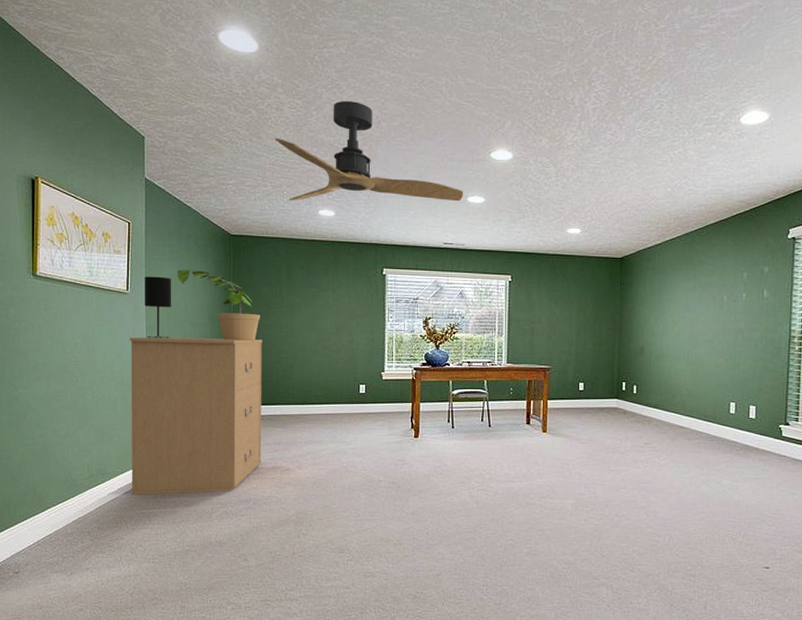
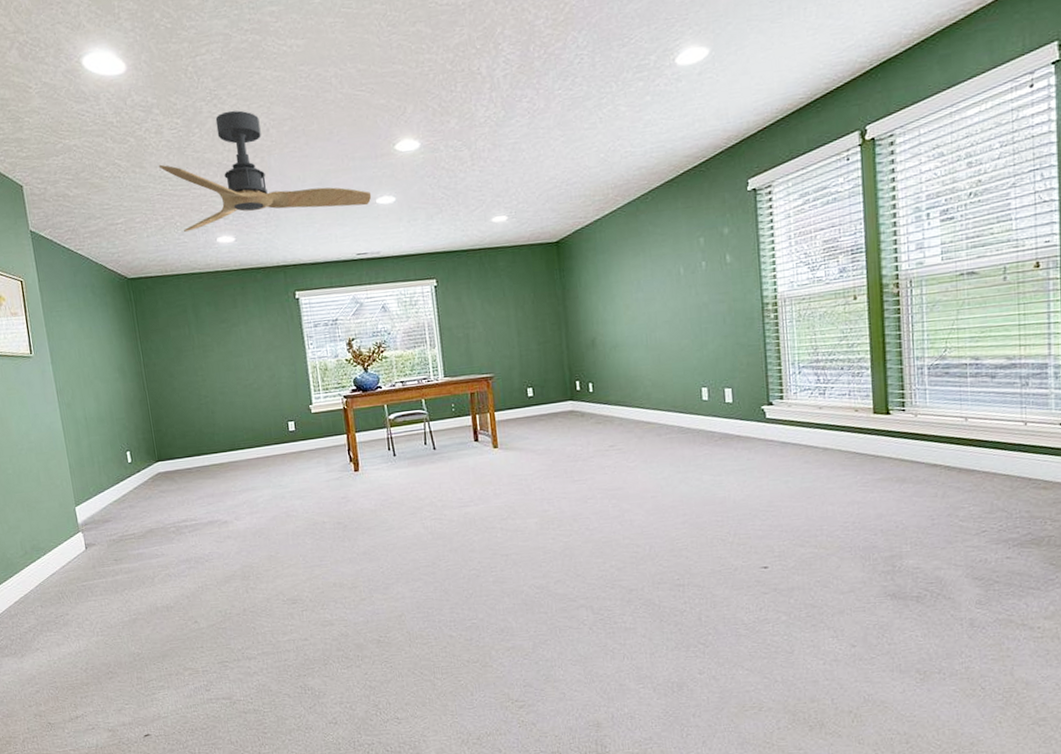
filing cabinet: present [129,337,262,496] -> none [41,387,197,568]
table lamp: present [145,276,172,339] -> none [46,334,83,402]
potted plant: present [177,269,260,341] -> none [79,321,173,393]

